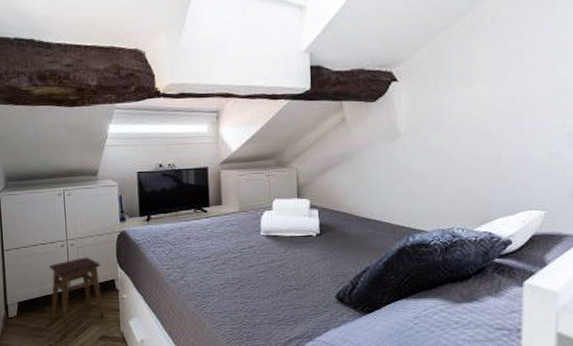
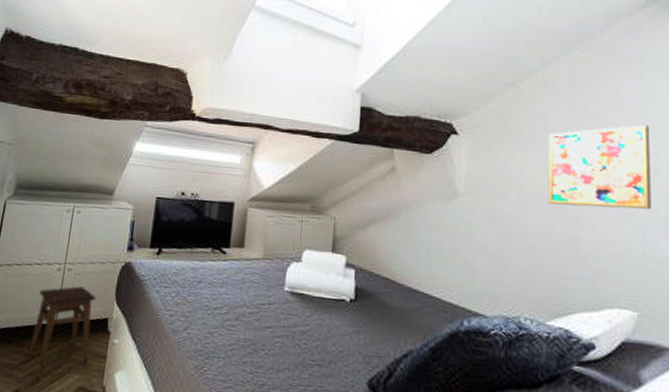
wall art: none [475,53,559,133] -> present [548,124,651,209]

